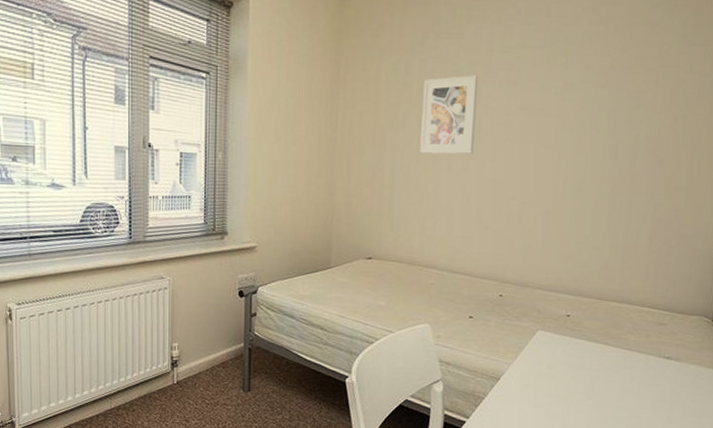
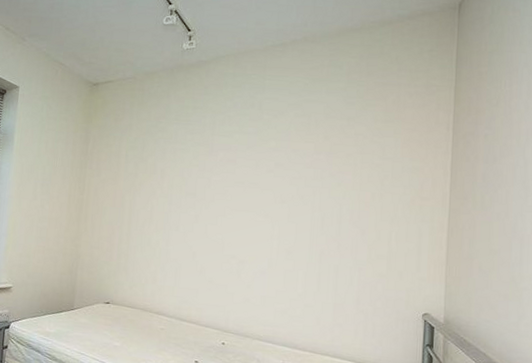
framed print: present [420,75,479,155] -> none [153,153,203,218]

